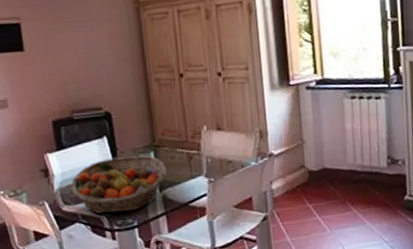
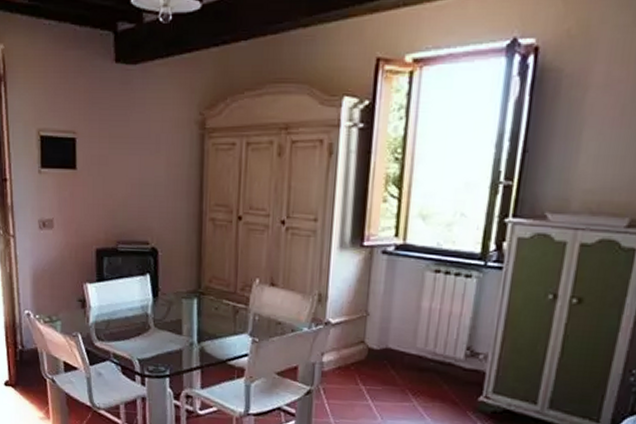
fruit basket: present [71,155,166,214] -> none [106,299,208,359]

